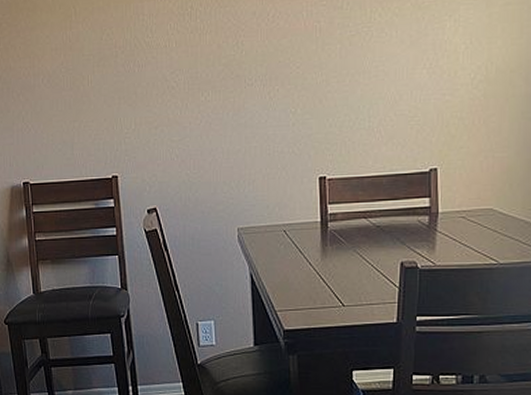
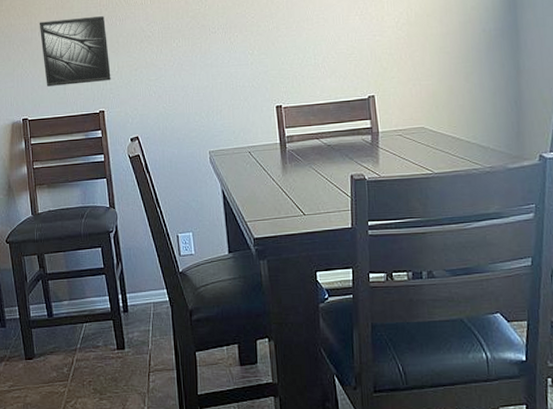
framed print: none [43,60,126,145] -> present [39,16,111,87]

